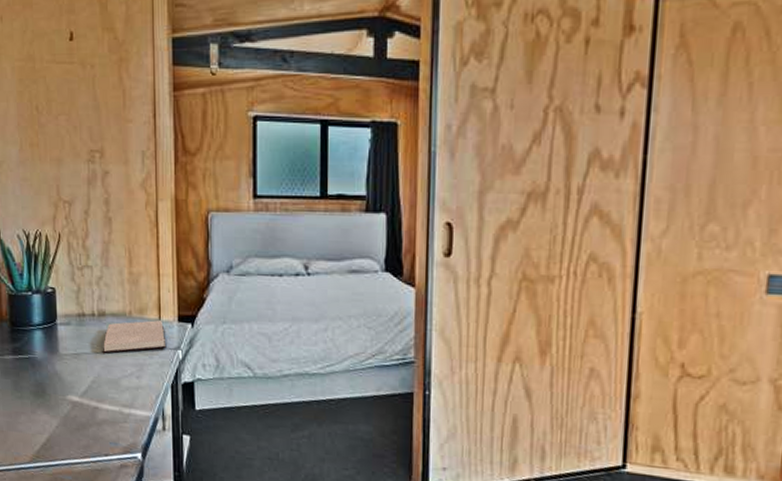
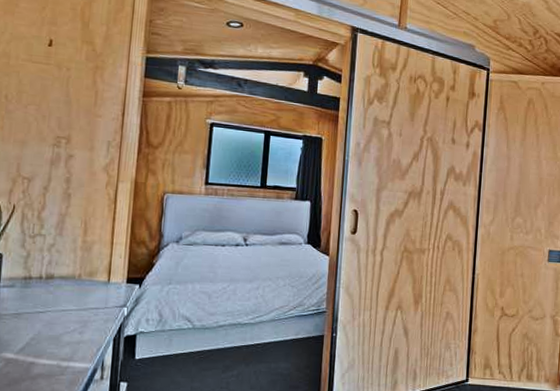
hardback book: present [102,320,167,354] -> none [45,282,113,313]

